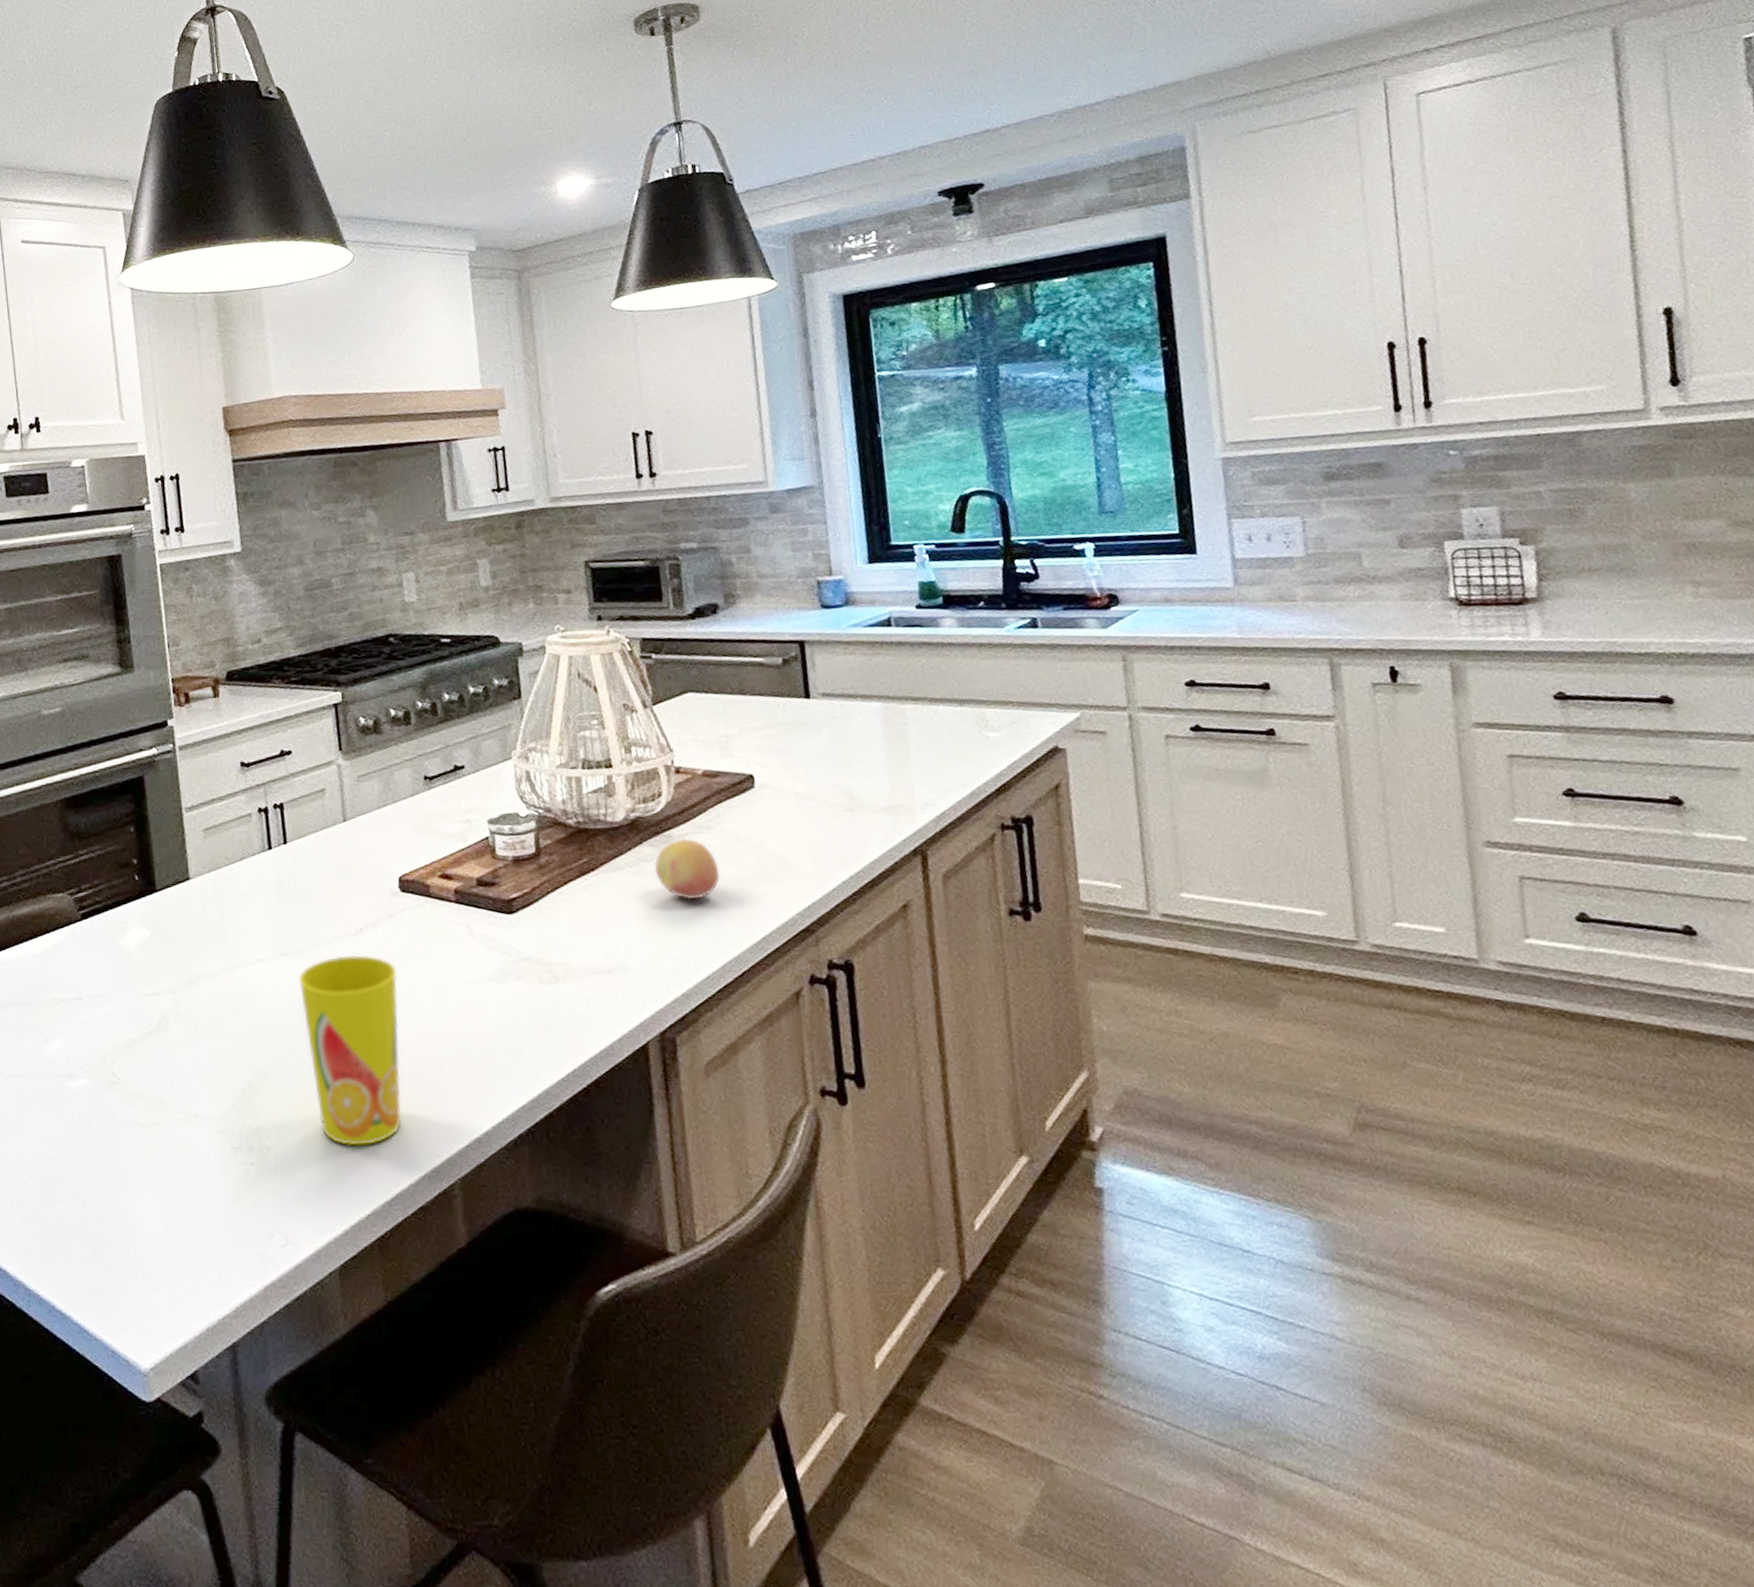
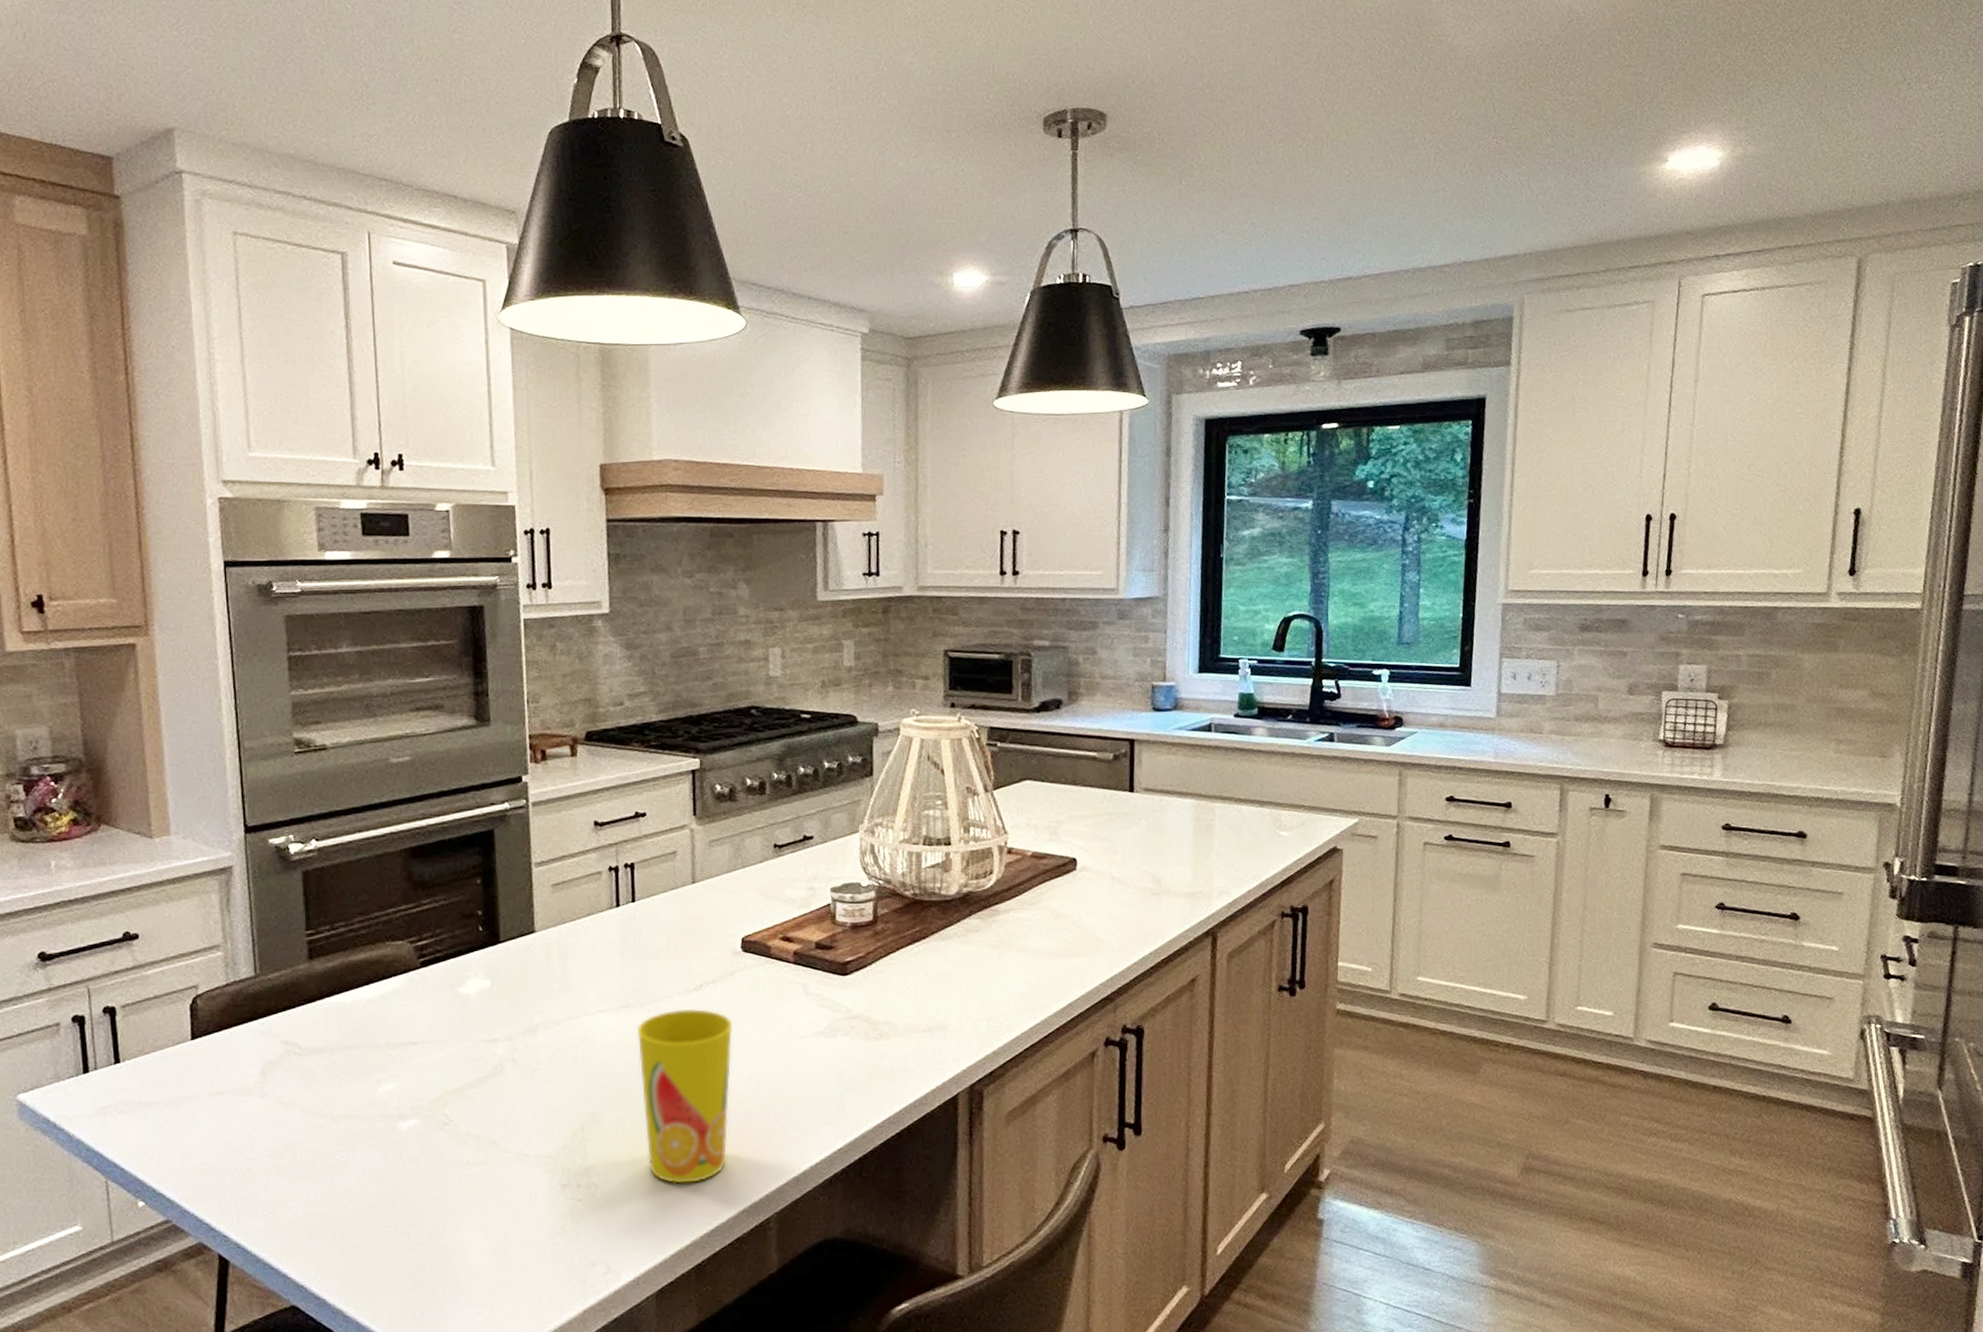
fruit: present [653,838,721,901] -> none [979,912,1038,969]

